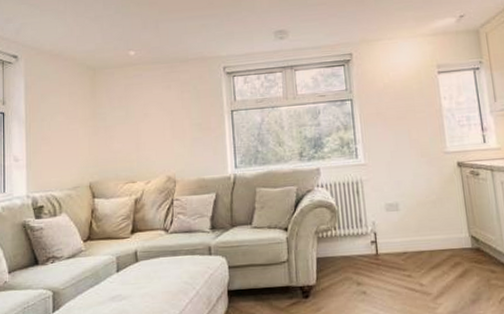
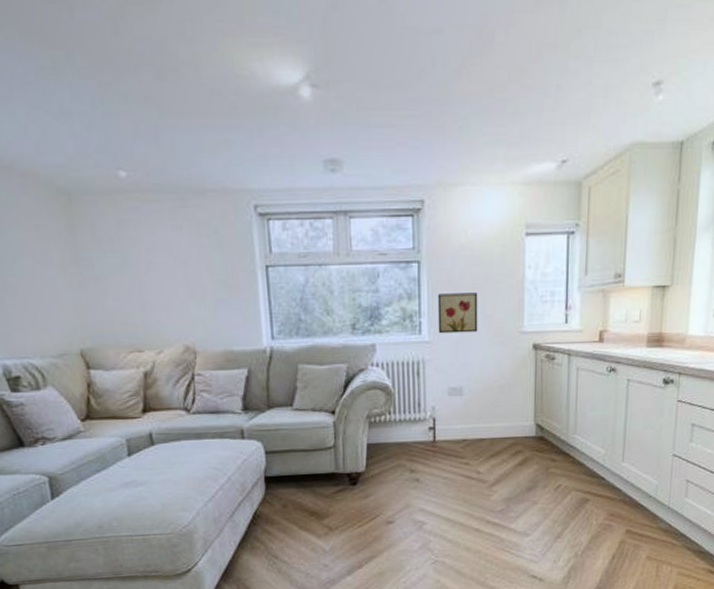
wall art: none [369,121,407,157] -> present [437,292,478,334]

